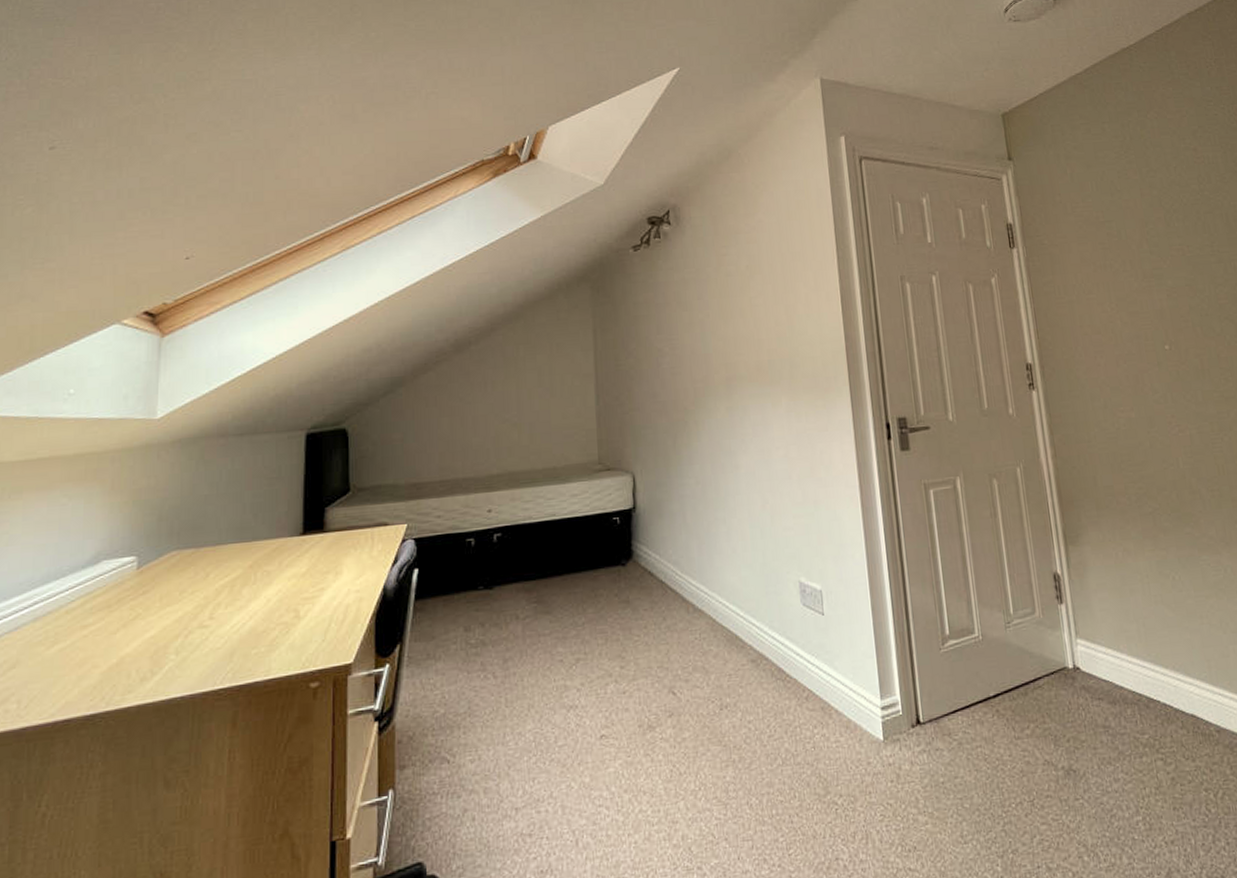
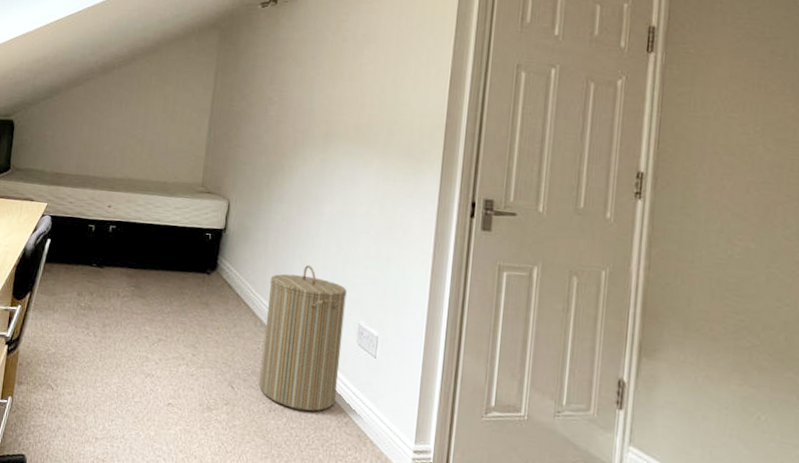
laundry hamper: none [695,527,791,699] -> present [259,264,347,411]

